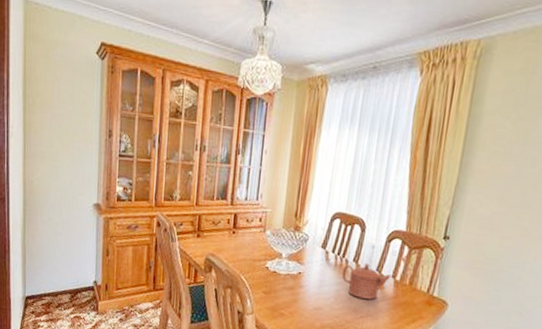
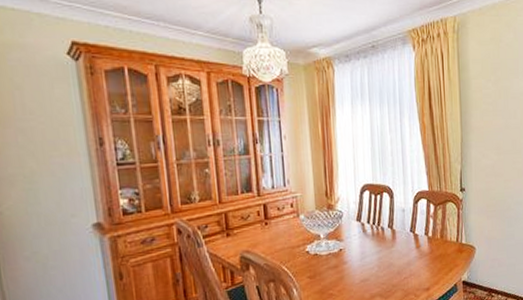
teapot: present [342,263,392,300] -> none [381,226,425,261]

